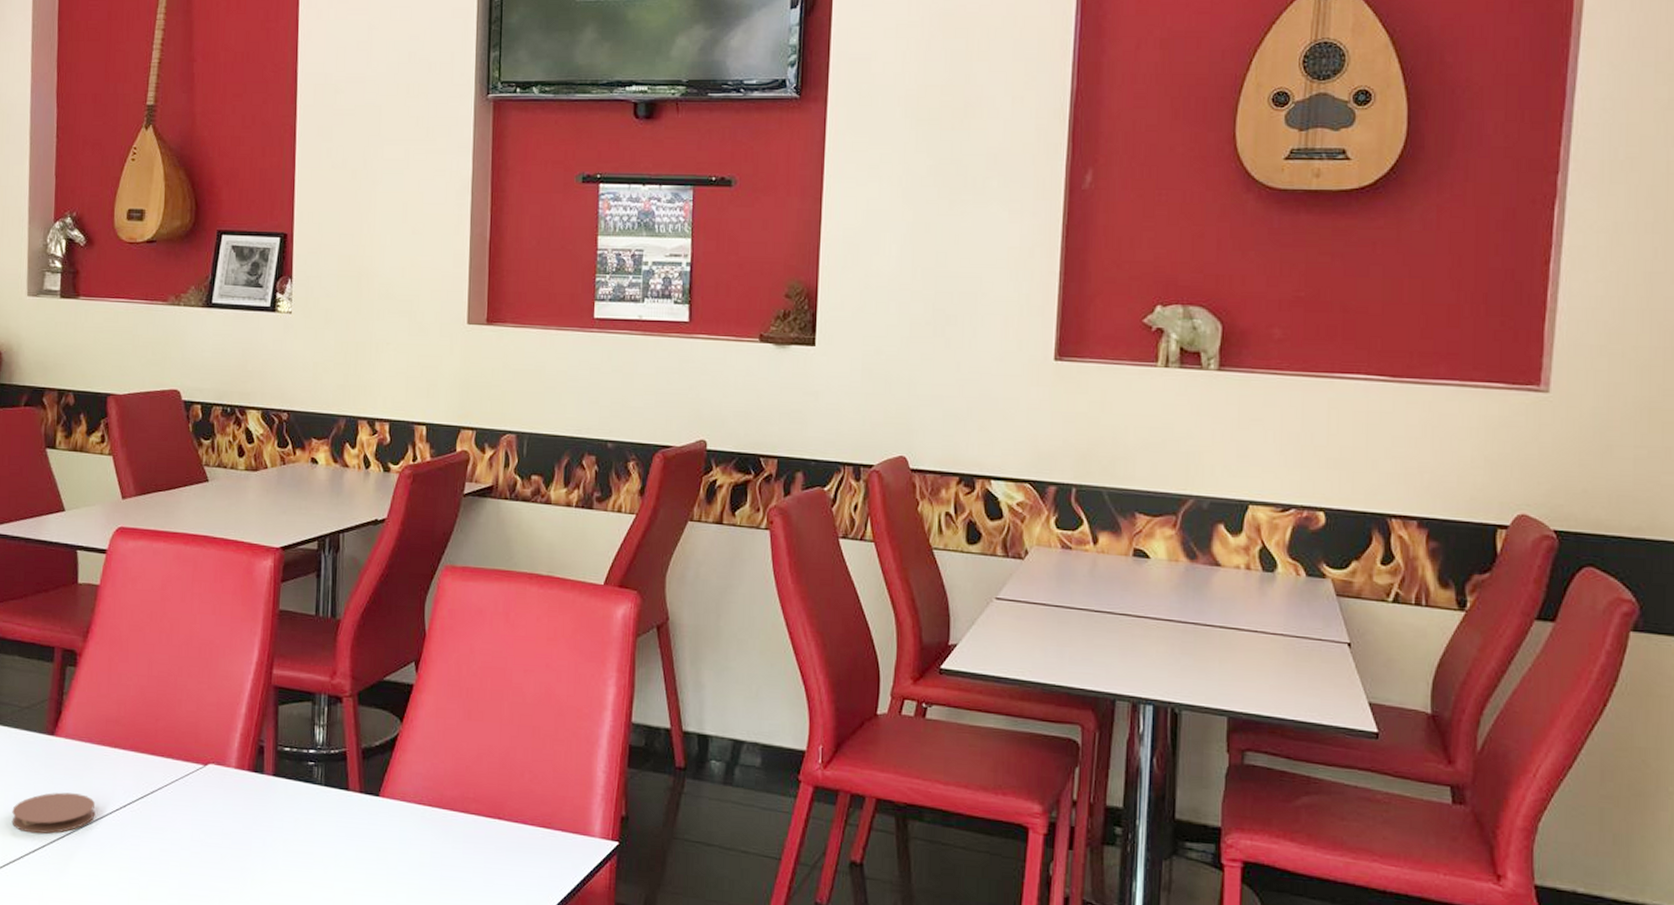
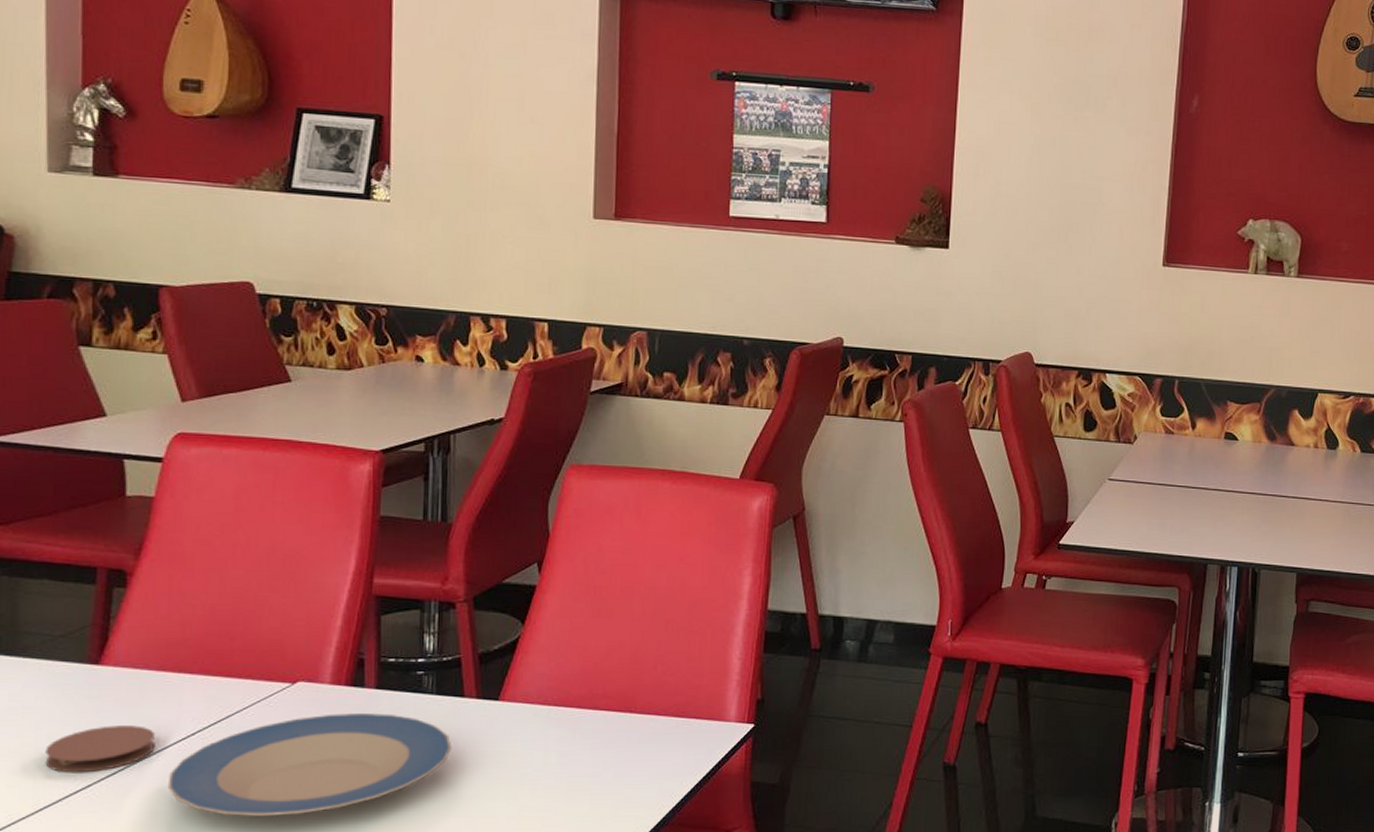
plate: none [103,797,338,891] -> present [167,713,452,816]

